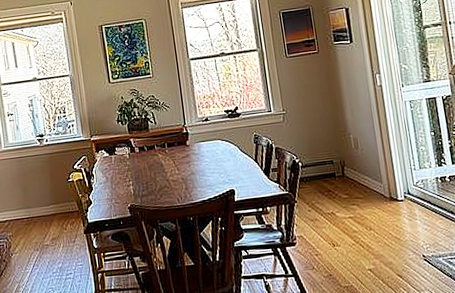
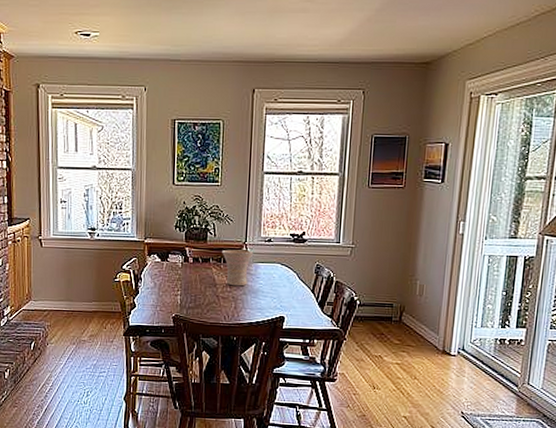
vase: none [164,132,194,168] -> present [222,249,254,286]

